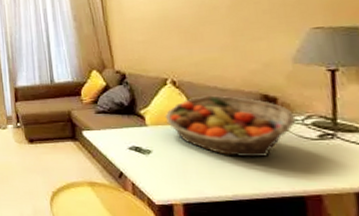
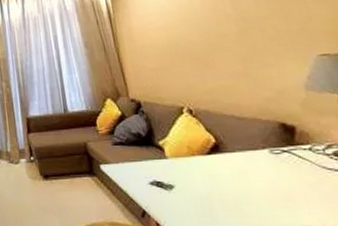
fruit basket: present [165,95,296,158] -> none [184,124,318,192]

